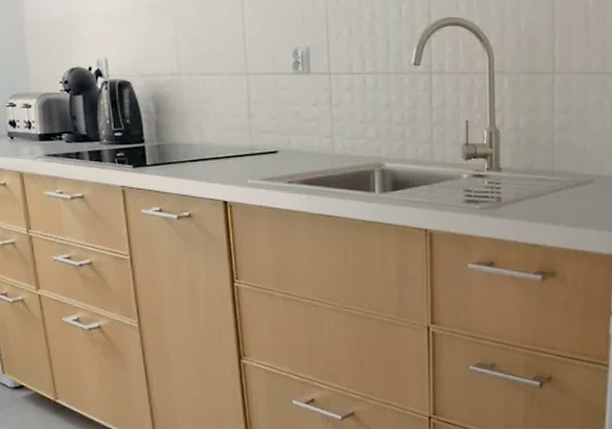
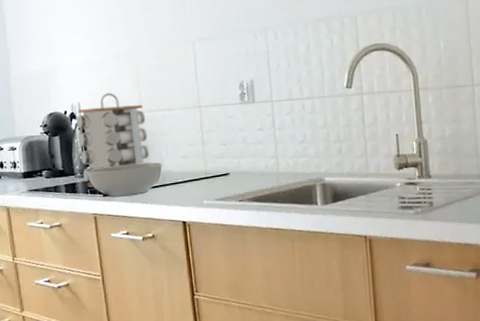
spice rack: none [103,50,187,157] -> present [76,93,149,188]
bowl: none [113,133,202,169] -> present [86,162,163,198]

